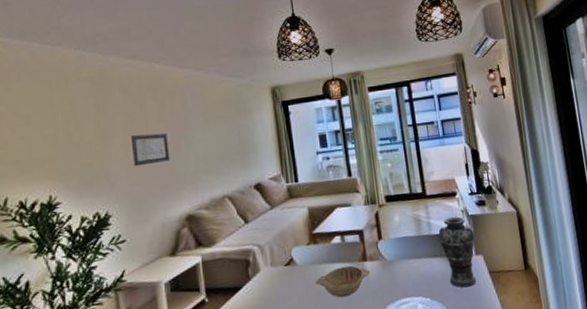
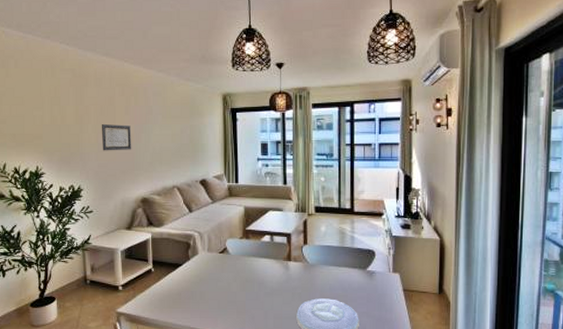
decorative bowl: present [315,265,371,298] -> none [243,262,293,288]
vase: present [438,216,476,288] -> none [360,234,395,299]

